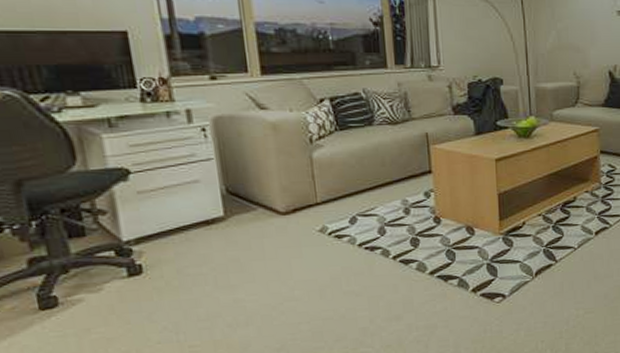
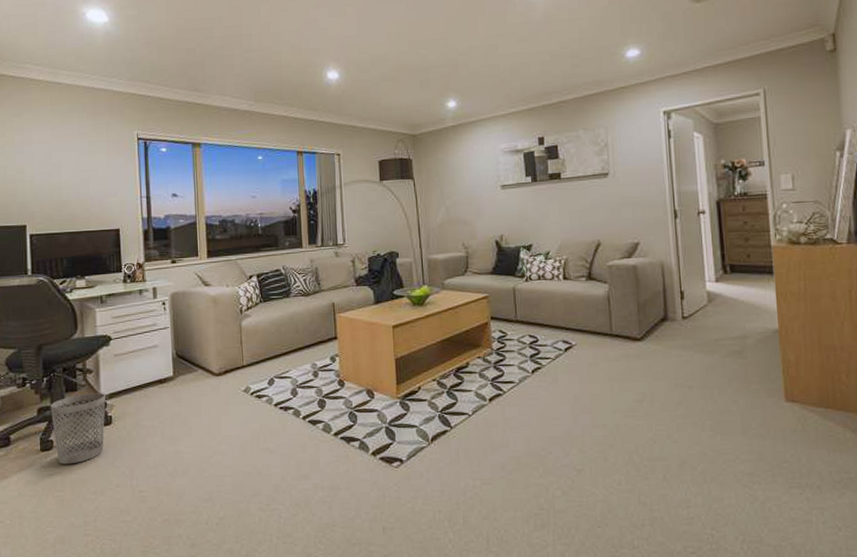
wastebasket: none [46,238,134,324] -> present [50,393,106,465]

